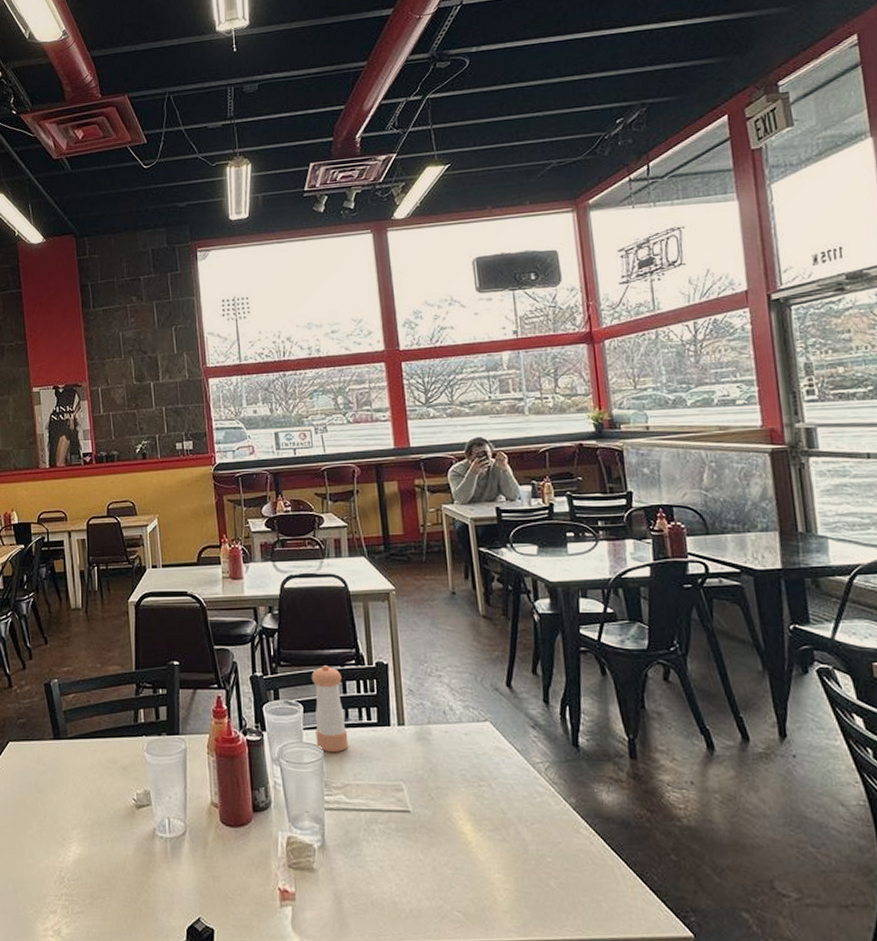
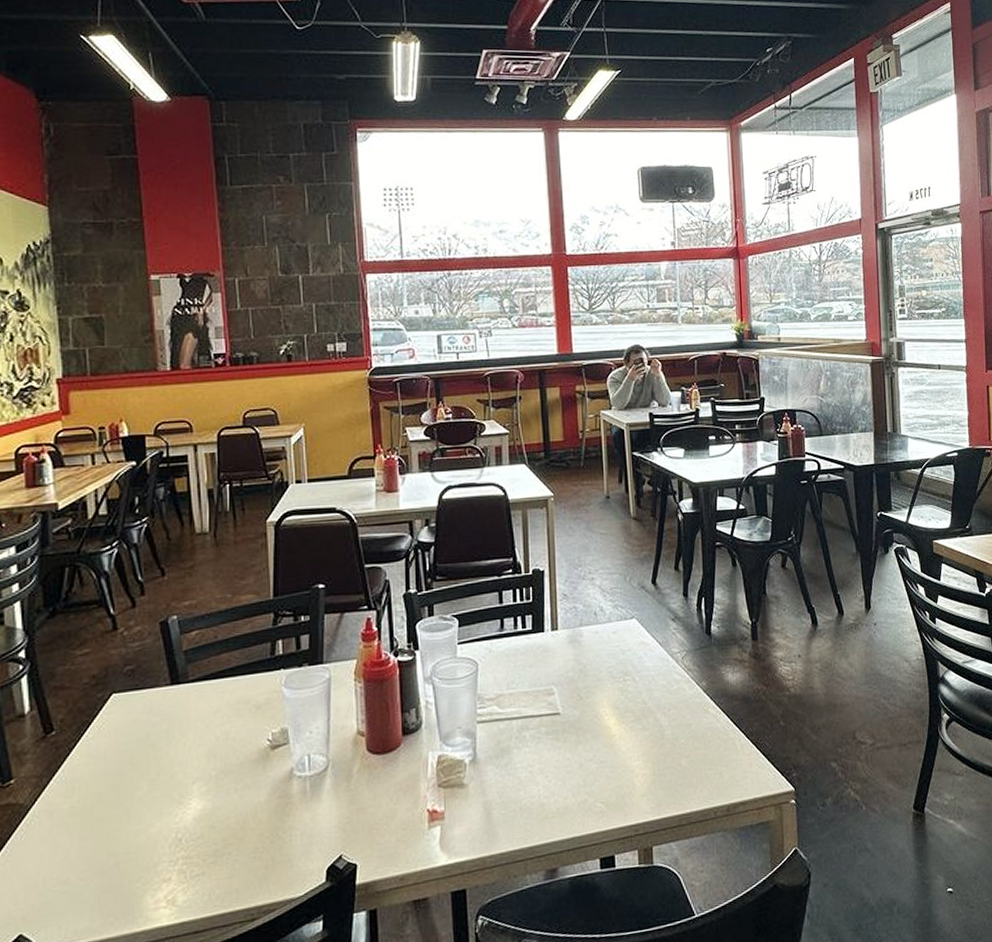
pepper shaker: present [311,665,349,752] -> none [467,576,503,664]

